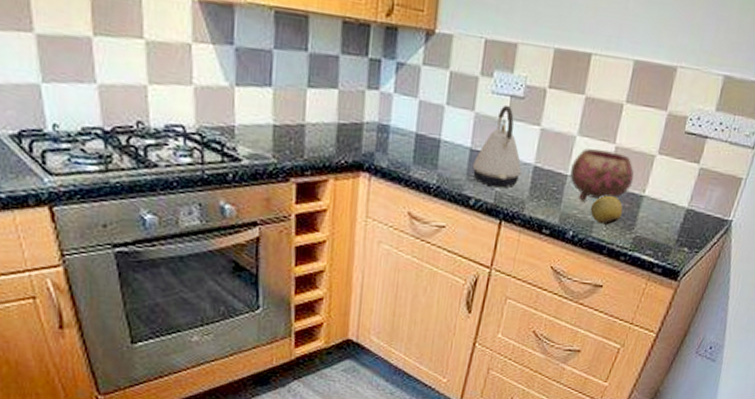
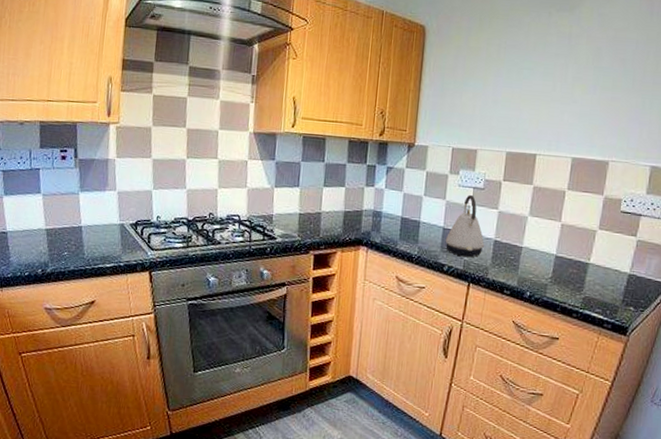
bowl: present [570,148,634,200] -> none [524,225,580,267]
fruit: present [590,195,623,225] -> none [543,262,572,287]

